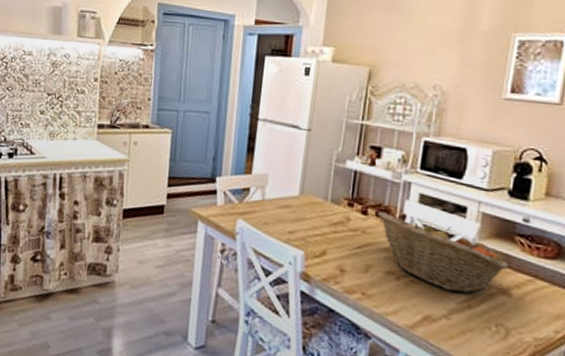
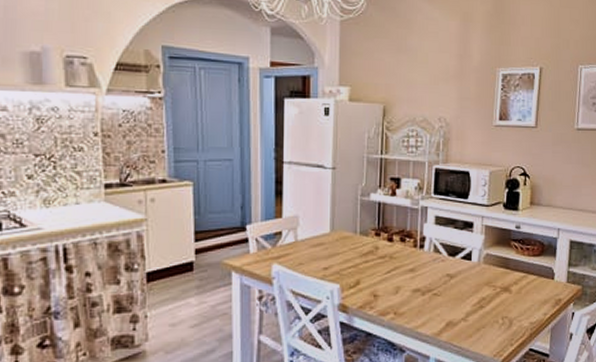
fruit basket: present [377,211,509,294] -> none [402,236,508,297]

